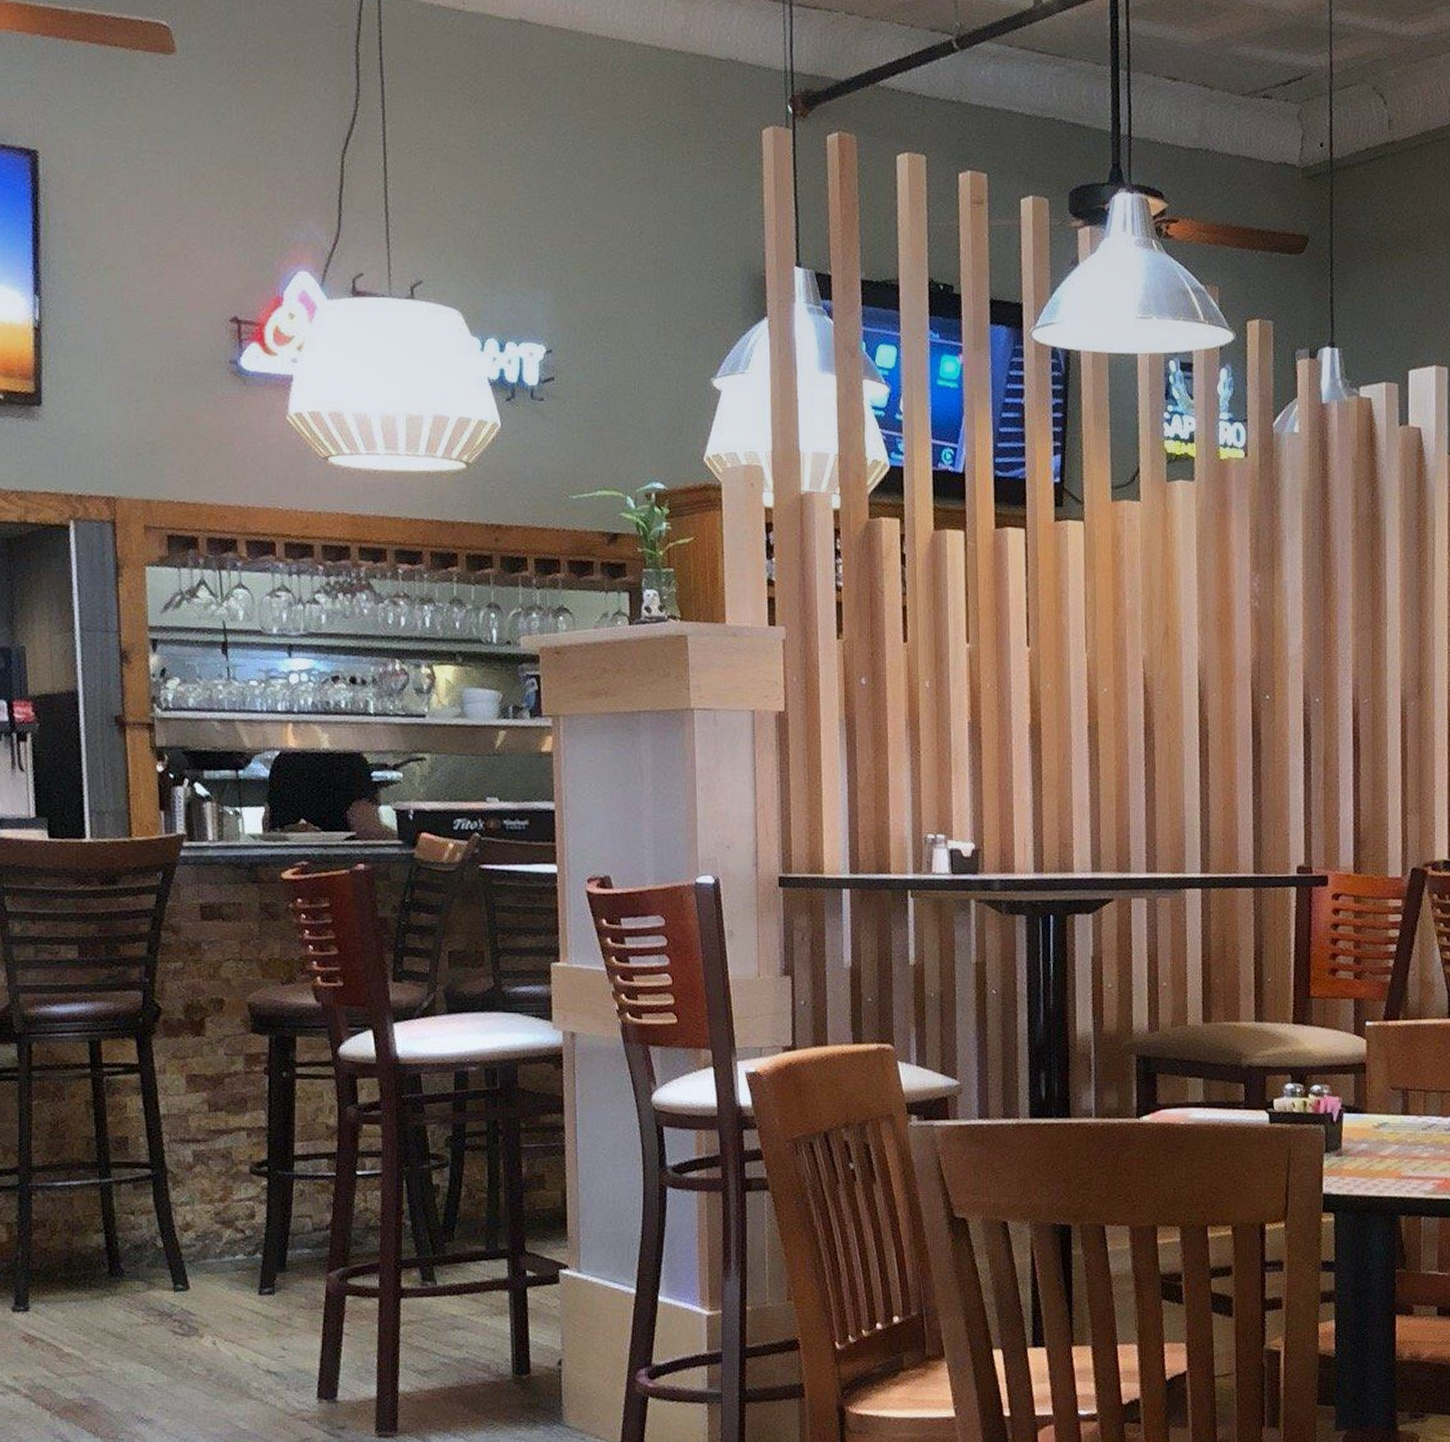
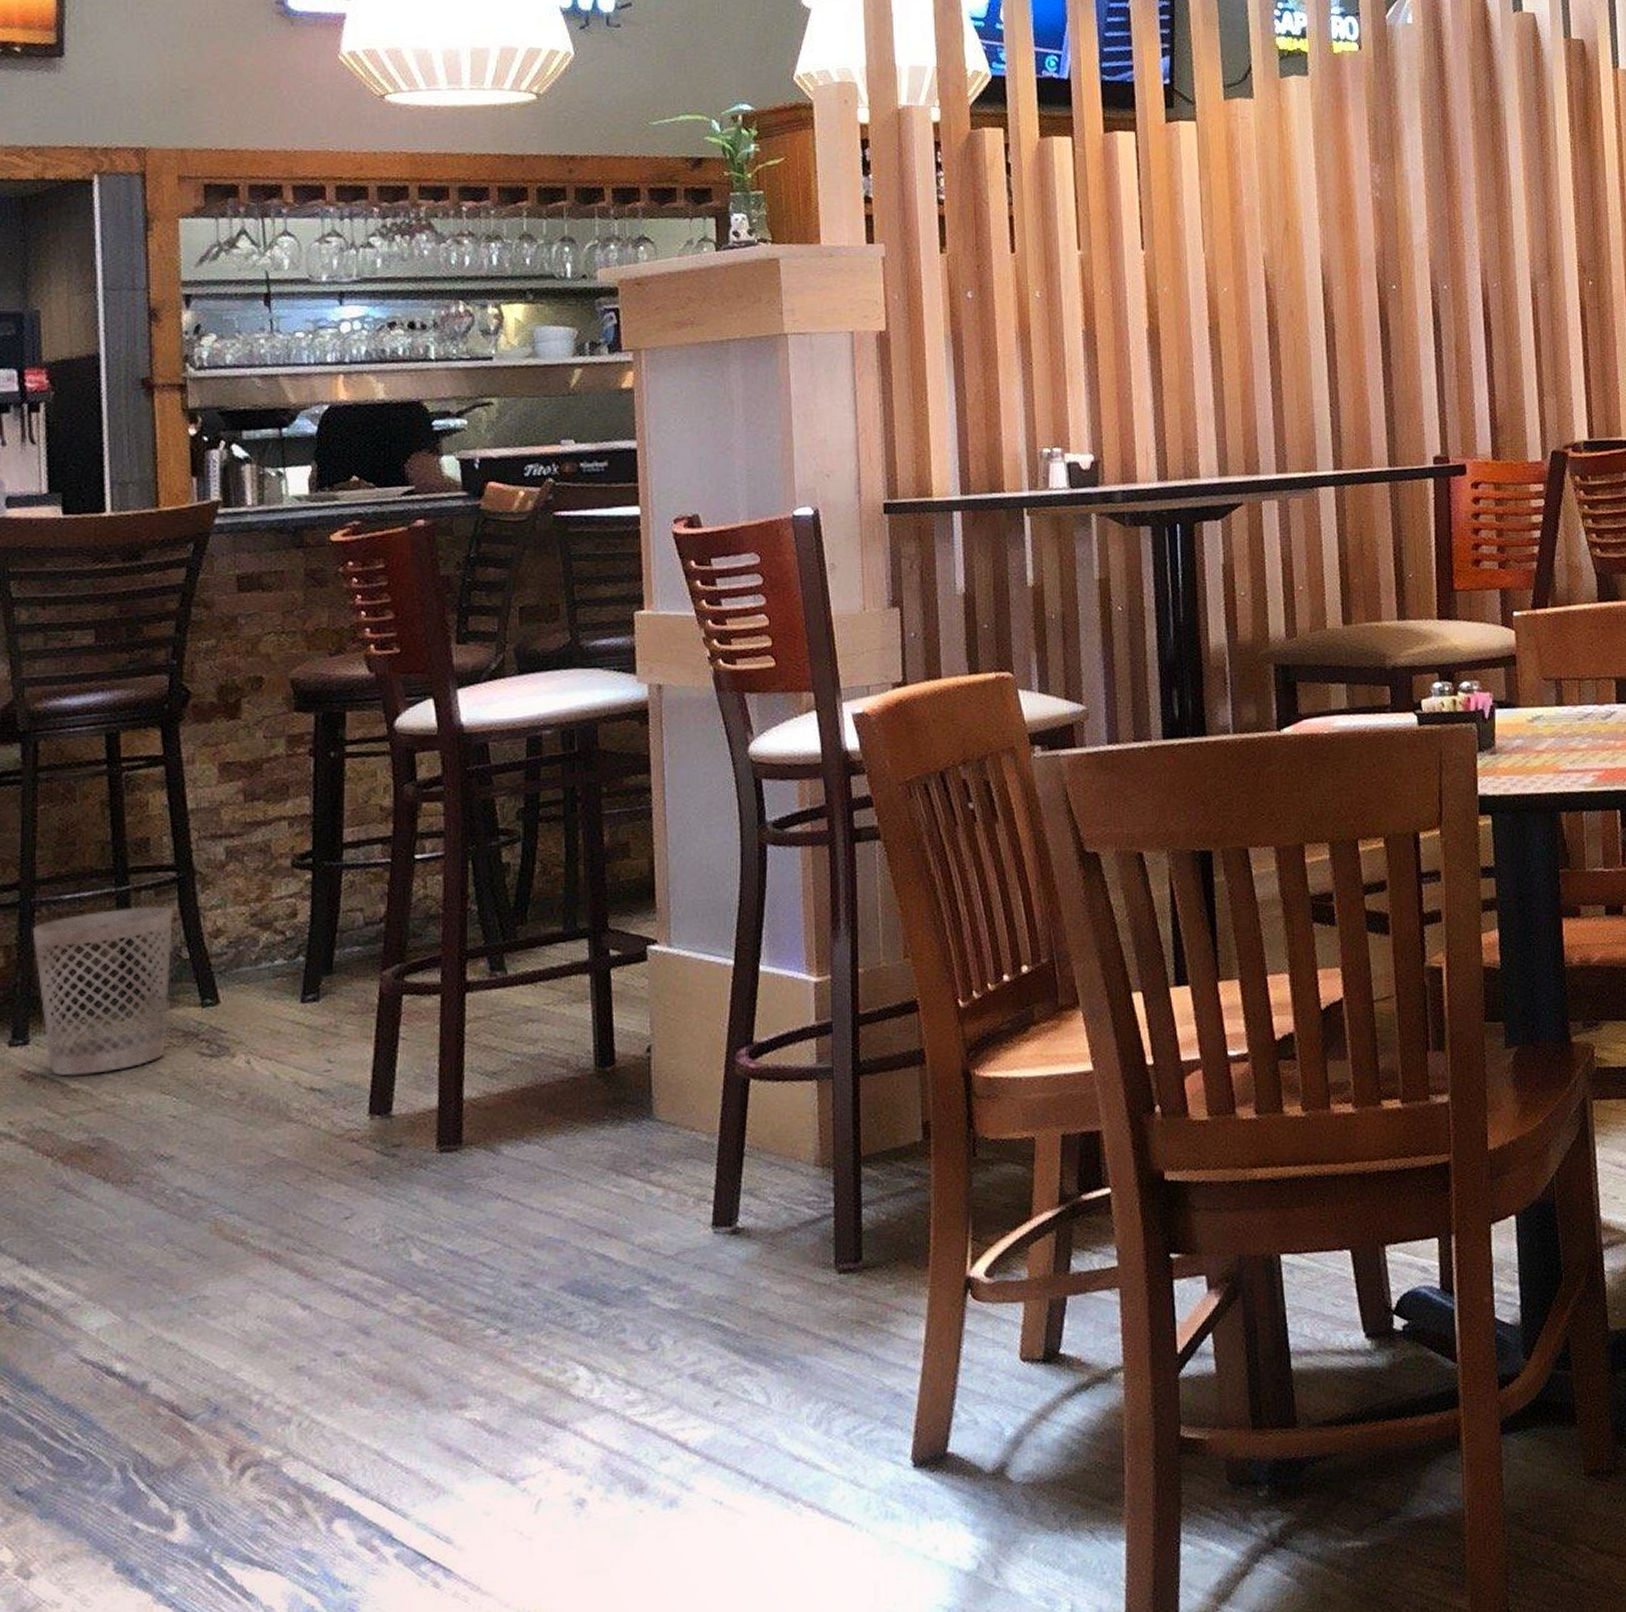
wastebasket: none [30,1197,149,1342] -> present [32,906,173,1076]

